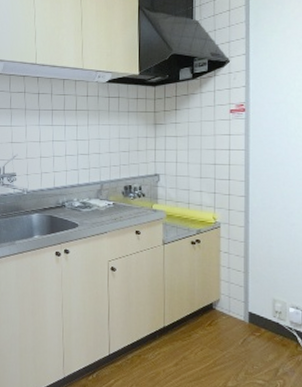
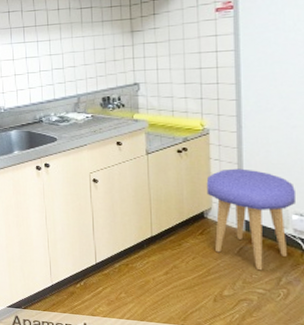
stool: none [216,261,294,362] -> present [206,168,297,271]

